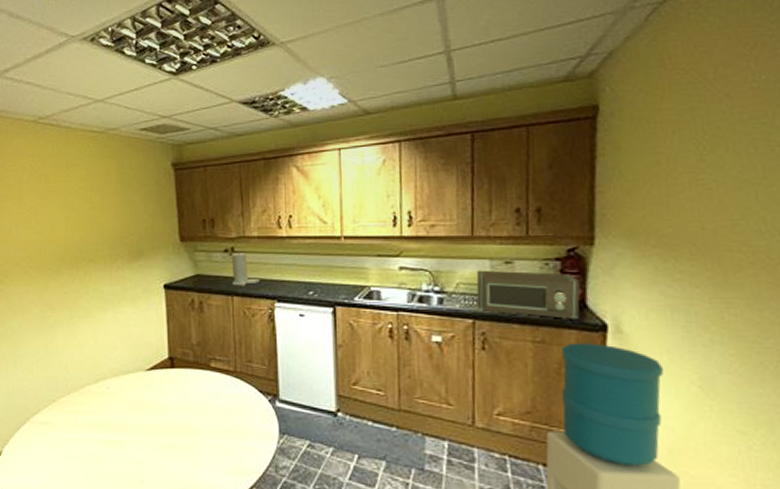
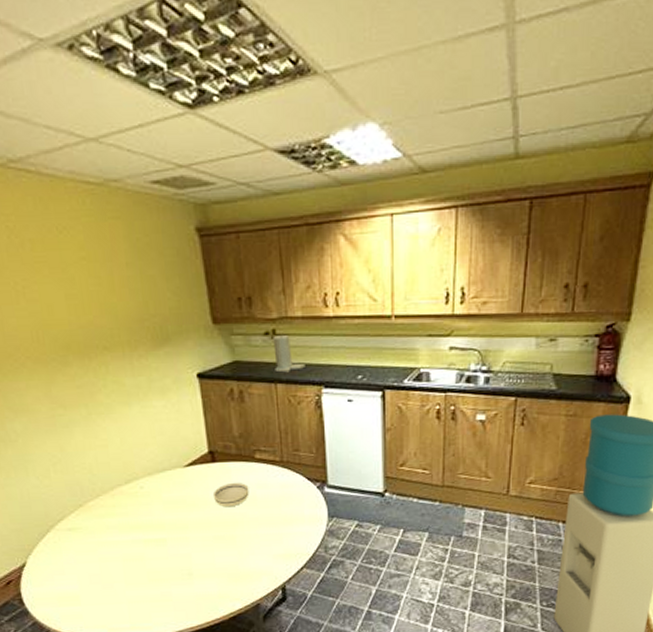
bowl: none [169,389,203,415] -> present [212,482,249,508]
microwave: present [476,270,580,321] -> none [521,348,614,394]

